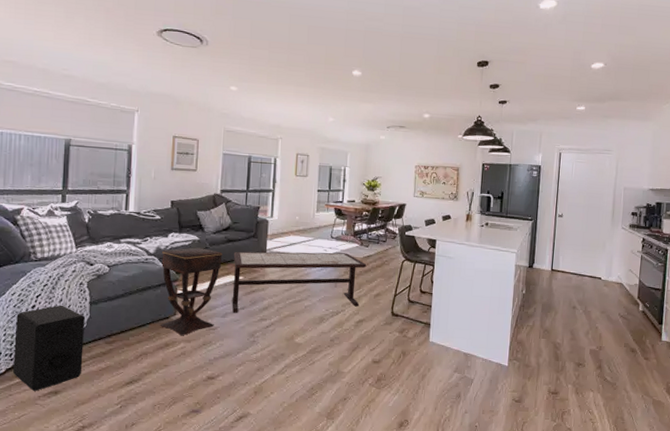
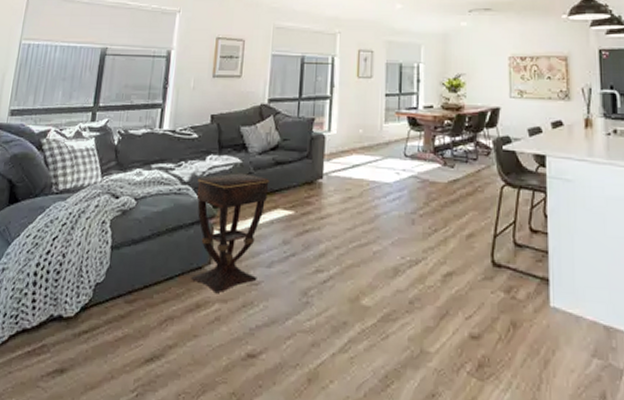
speaker: present [13,305,86,391] -> none [16,250,105,368]
coffee table: present [232,251,367,314] -> none [279,176,453,263]

